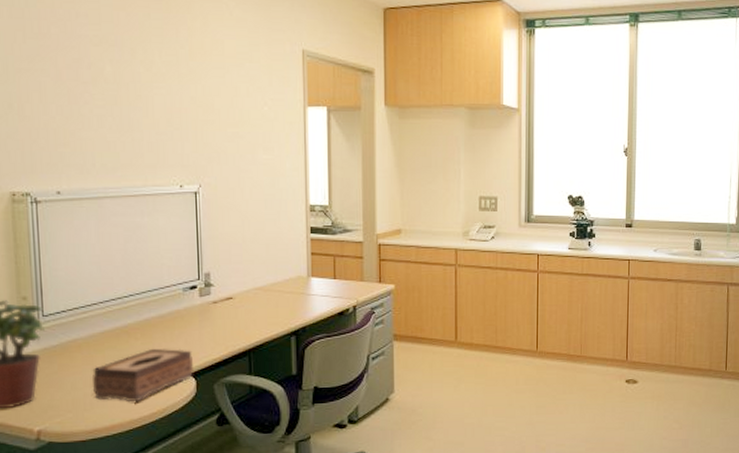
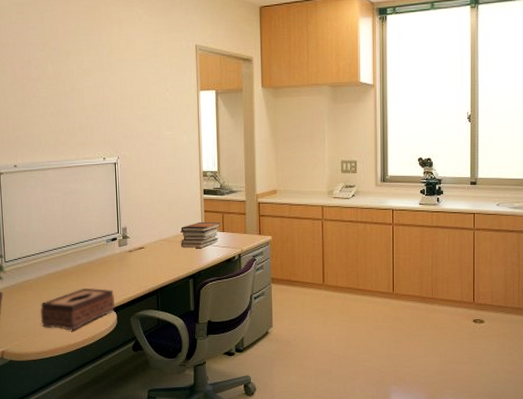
book stack: none [280,267,331,299] -> present [180,222,220,248]

